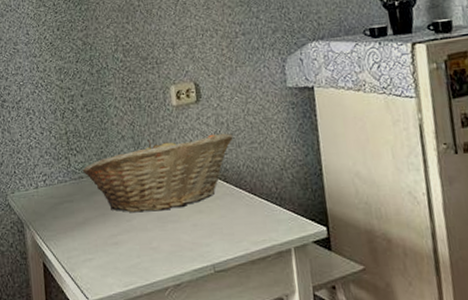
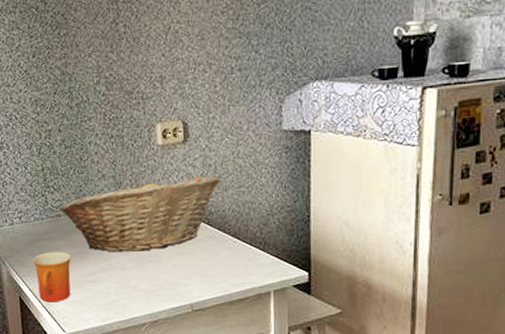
mug: none [56,214,94,268] -> present [32,251,72,303]

